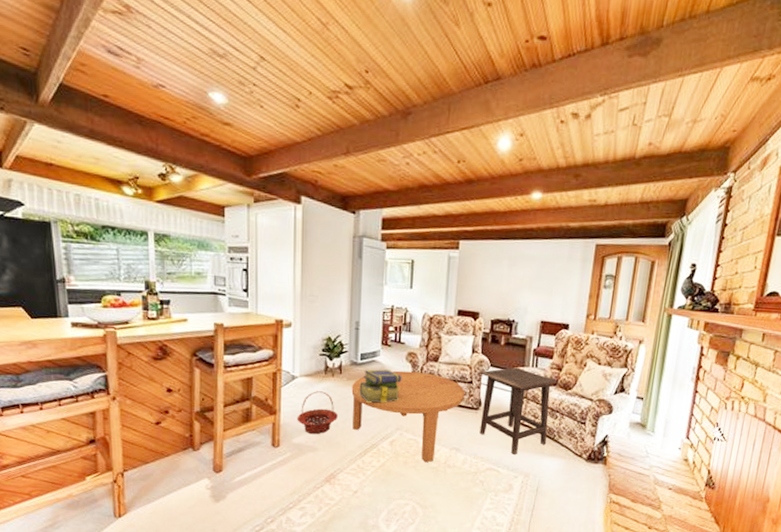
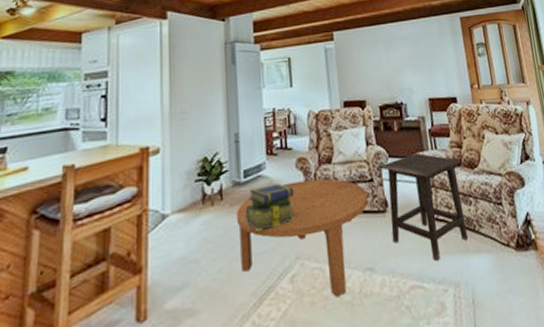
basket: present [297,391,338,435] -> none [169,227,222,292]

